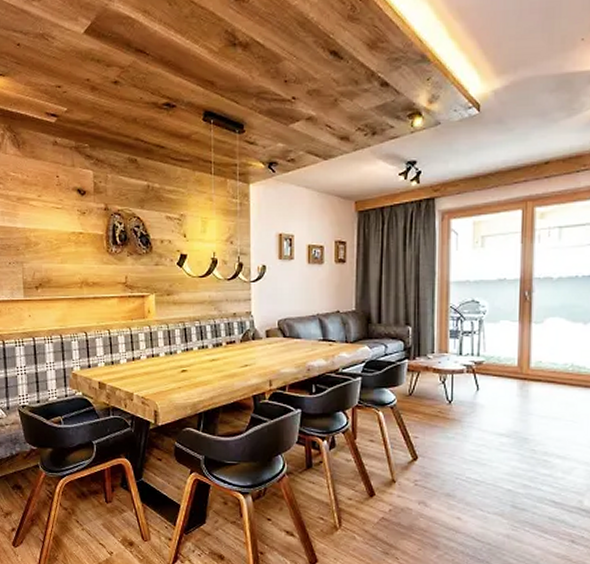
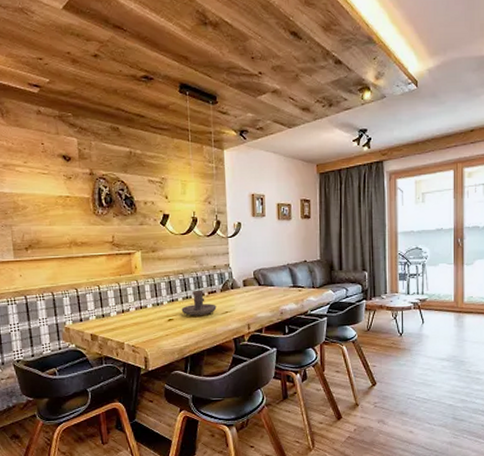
candle holder: none [196,339,235,367] -> present [181,290,217,316]

